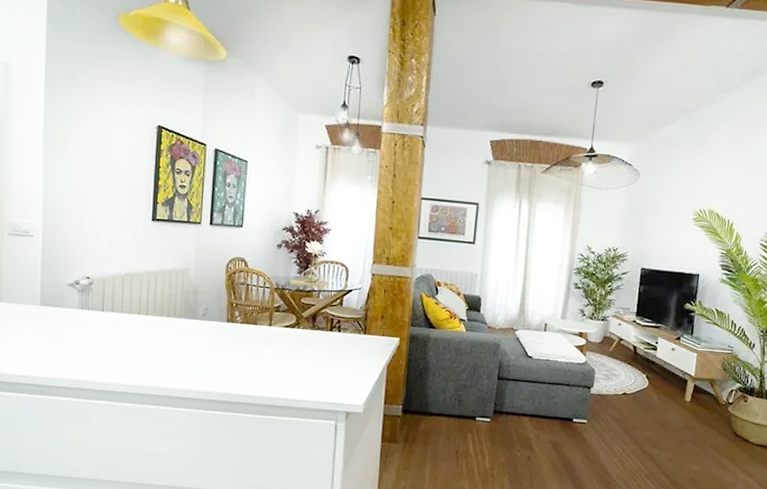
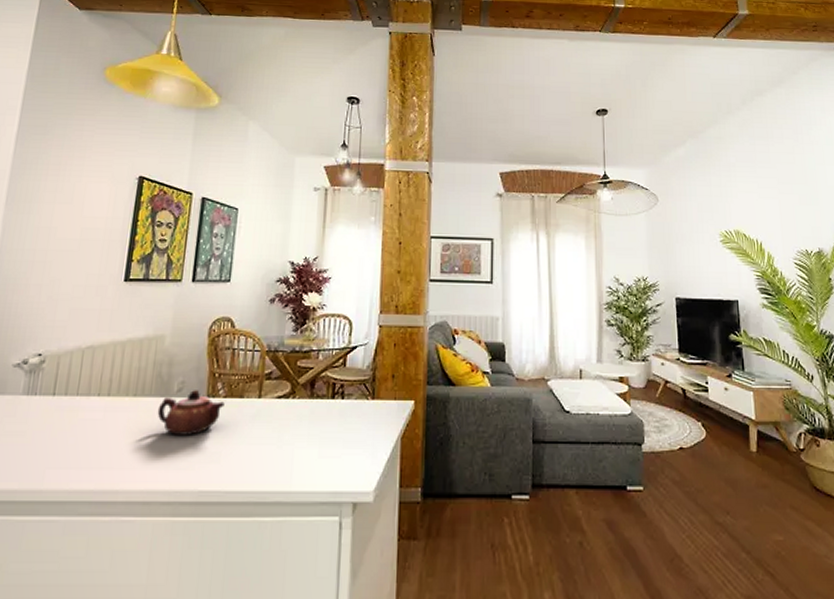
teapot: none [187,315,242,351] -> present [157,390,225,435]

